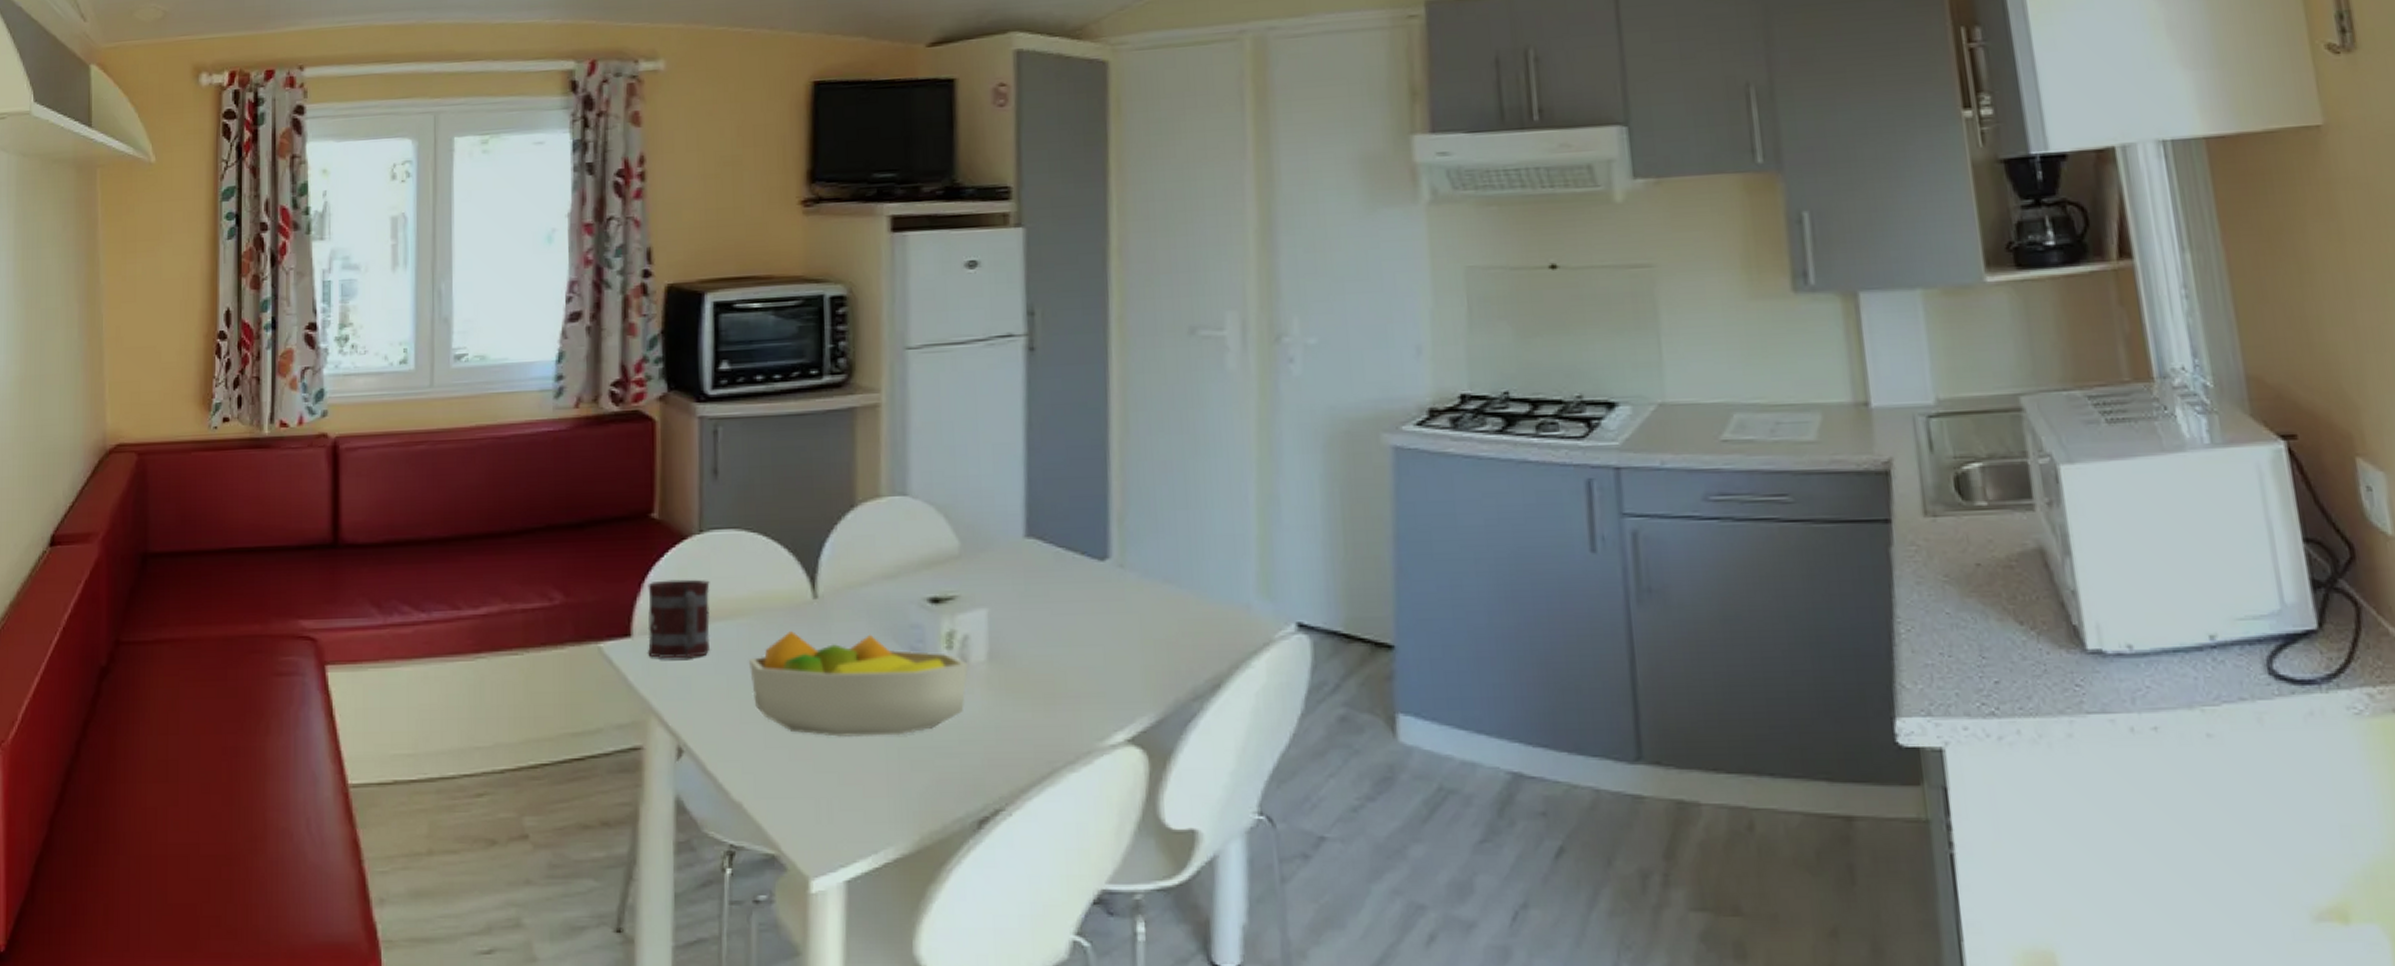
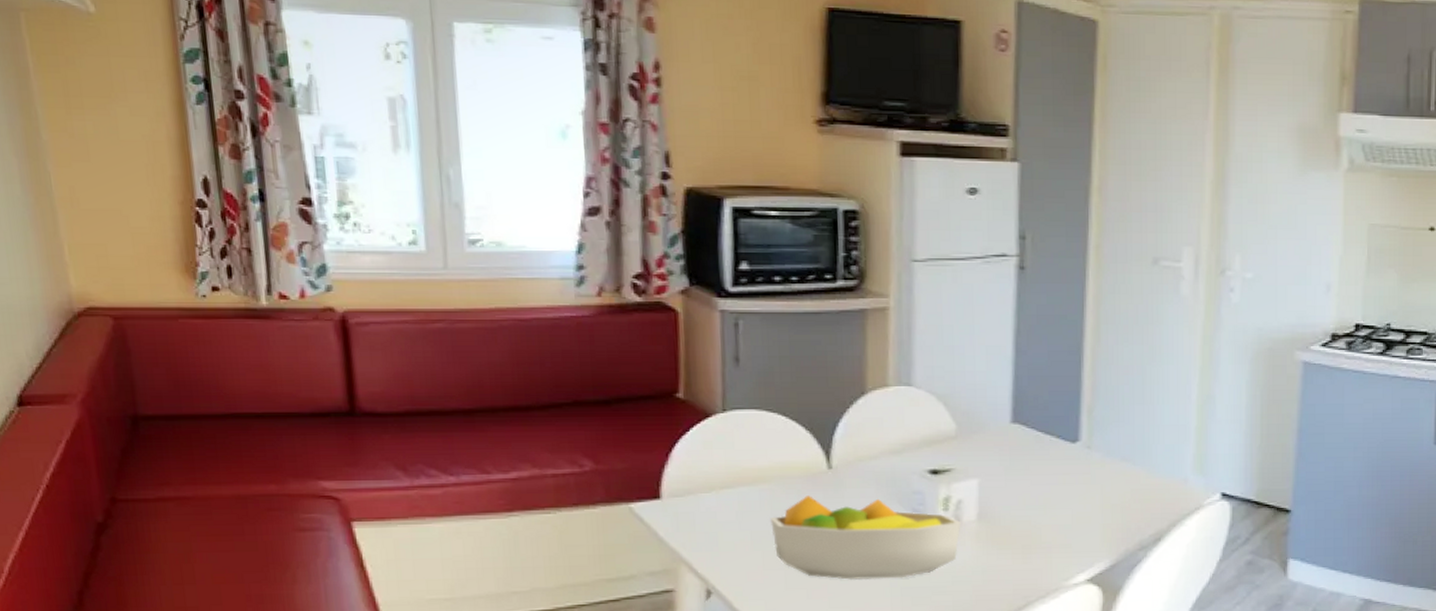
mug: present [647,579,711,659] -> none [675,451,735,517]

